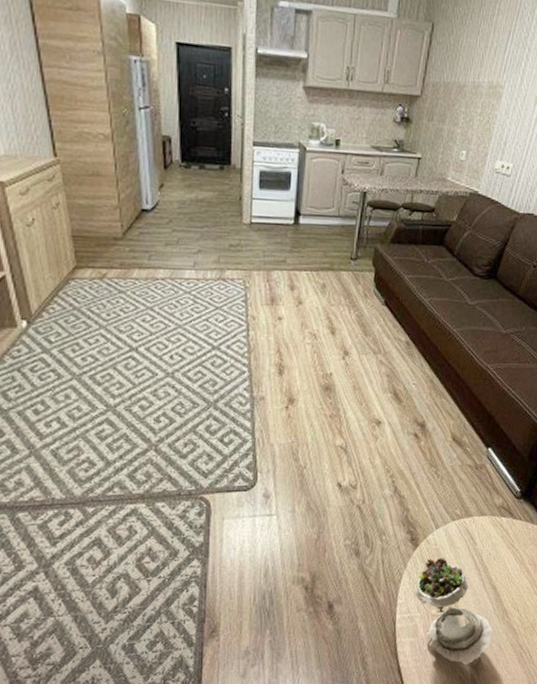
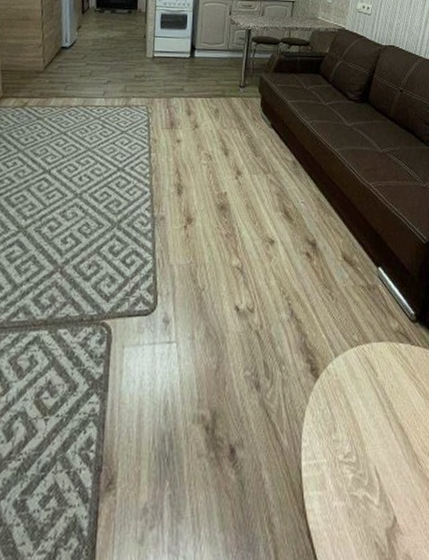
succulent plant: present [416,558,493,666] -> none [320,391,405,528]

